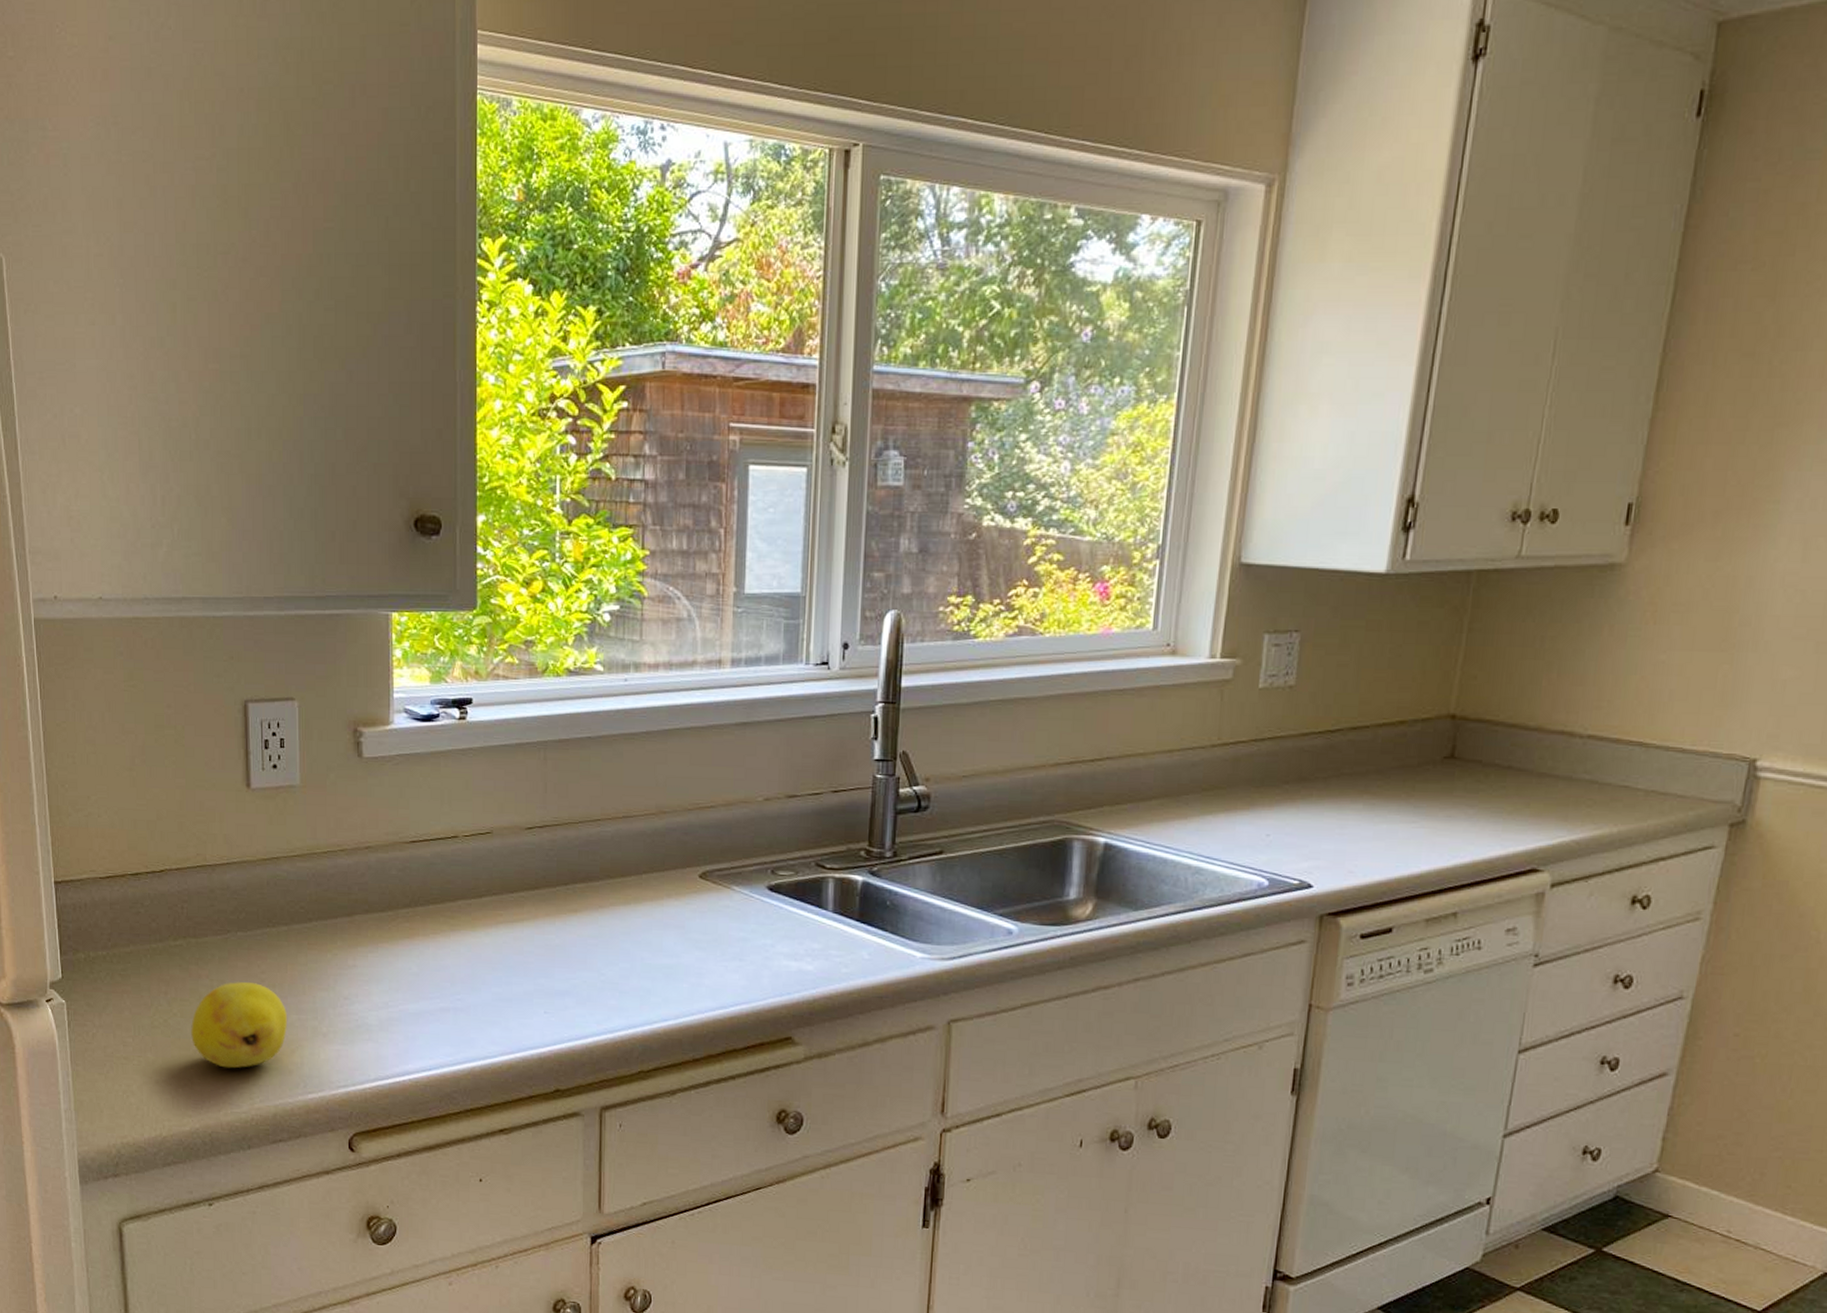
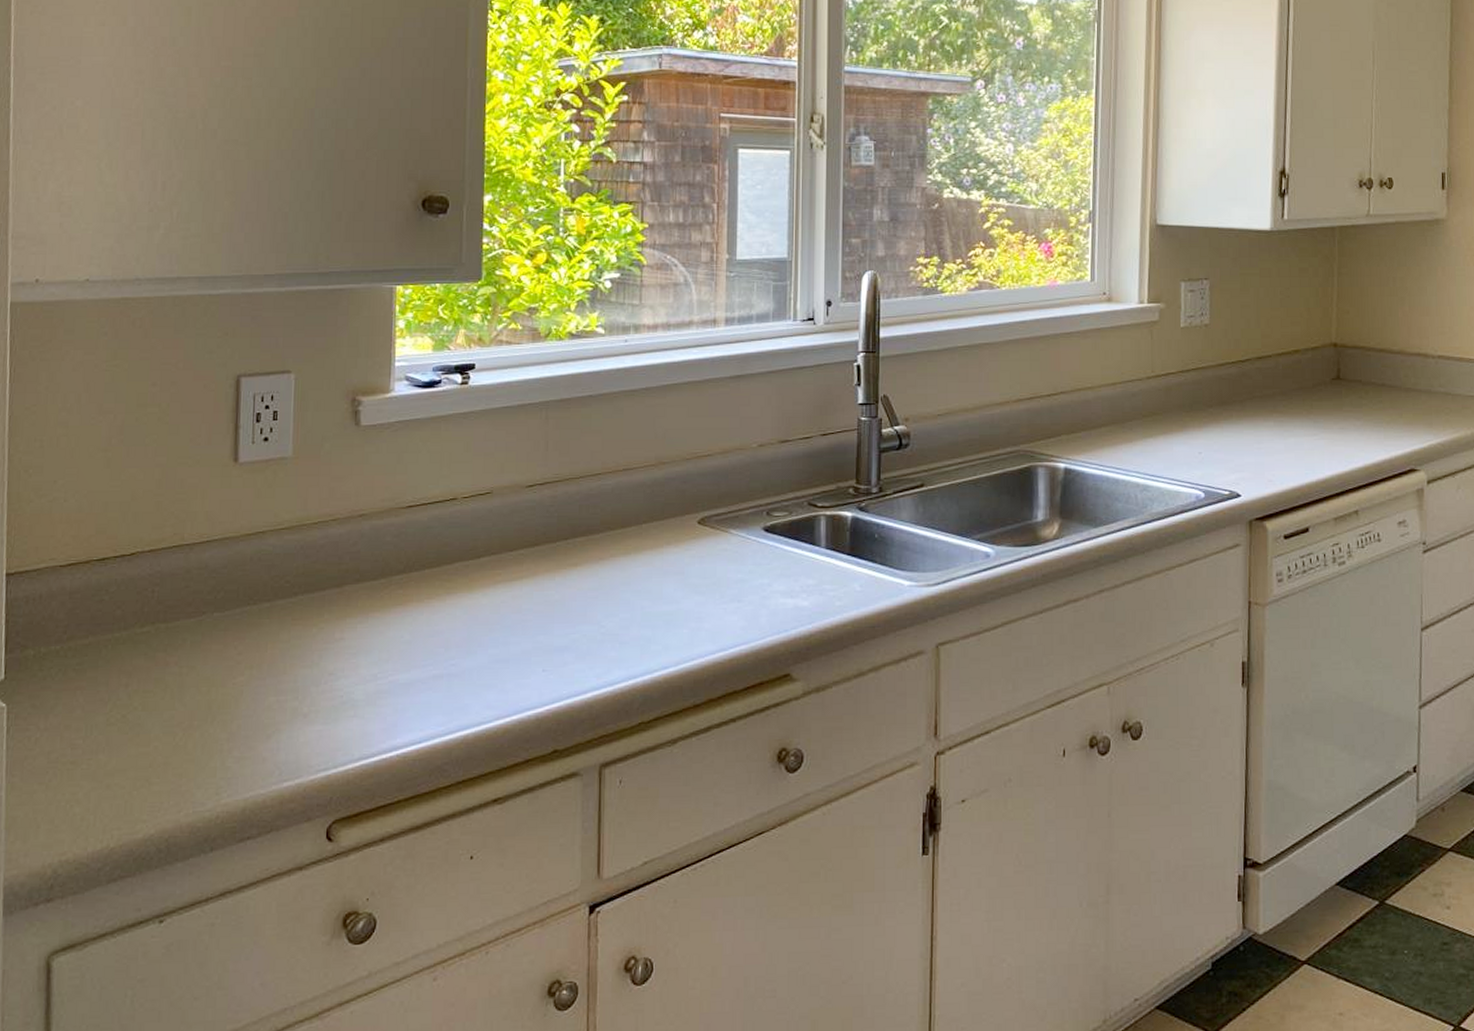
fruit: present [191,982,288,1069] -> none [152,666,265,763]

